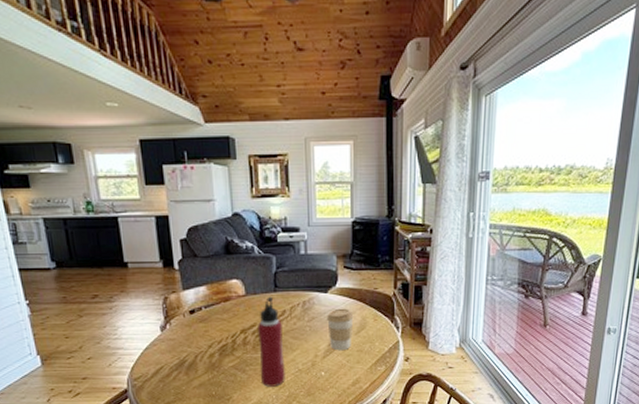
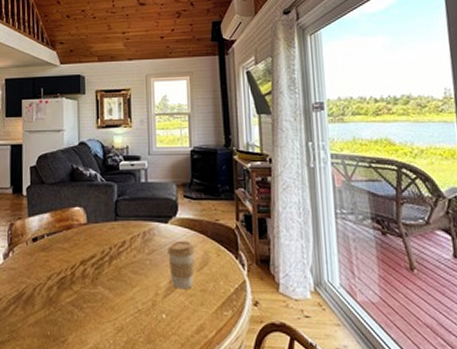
water bottle: present [258,296,285,387] -> none [97,225,124,329]

